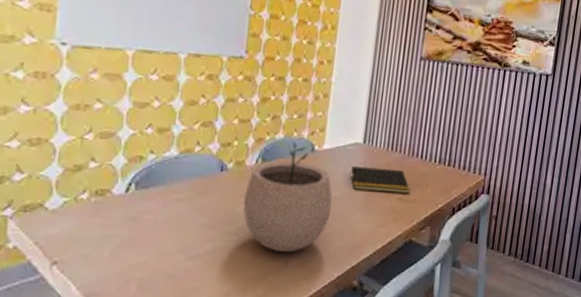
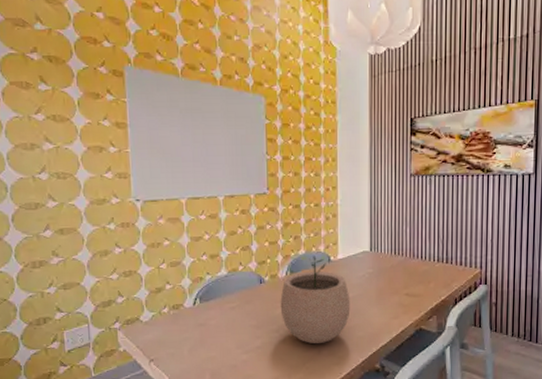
notepad: present [349,166,410,193] -> none [362,270,415,290]

